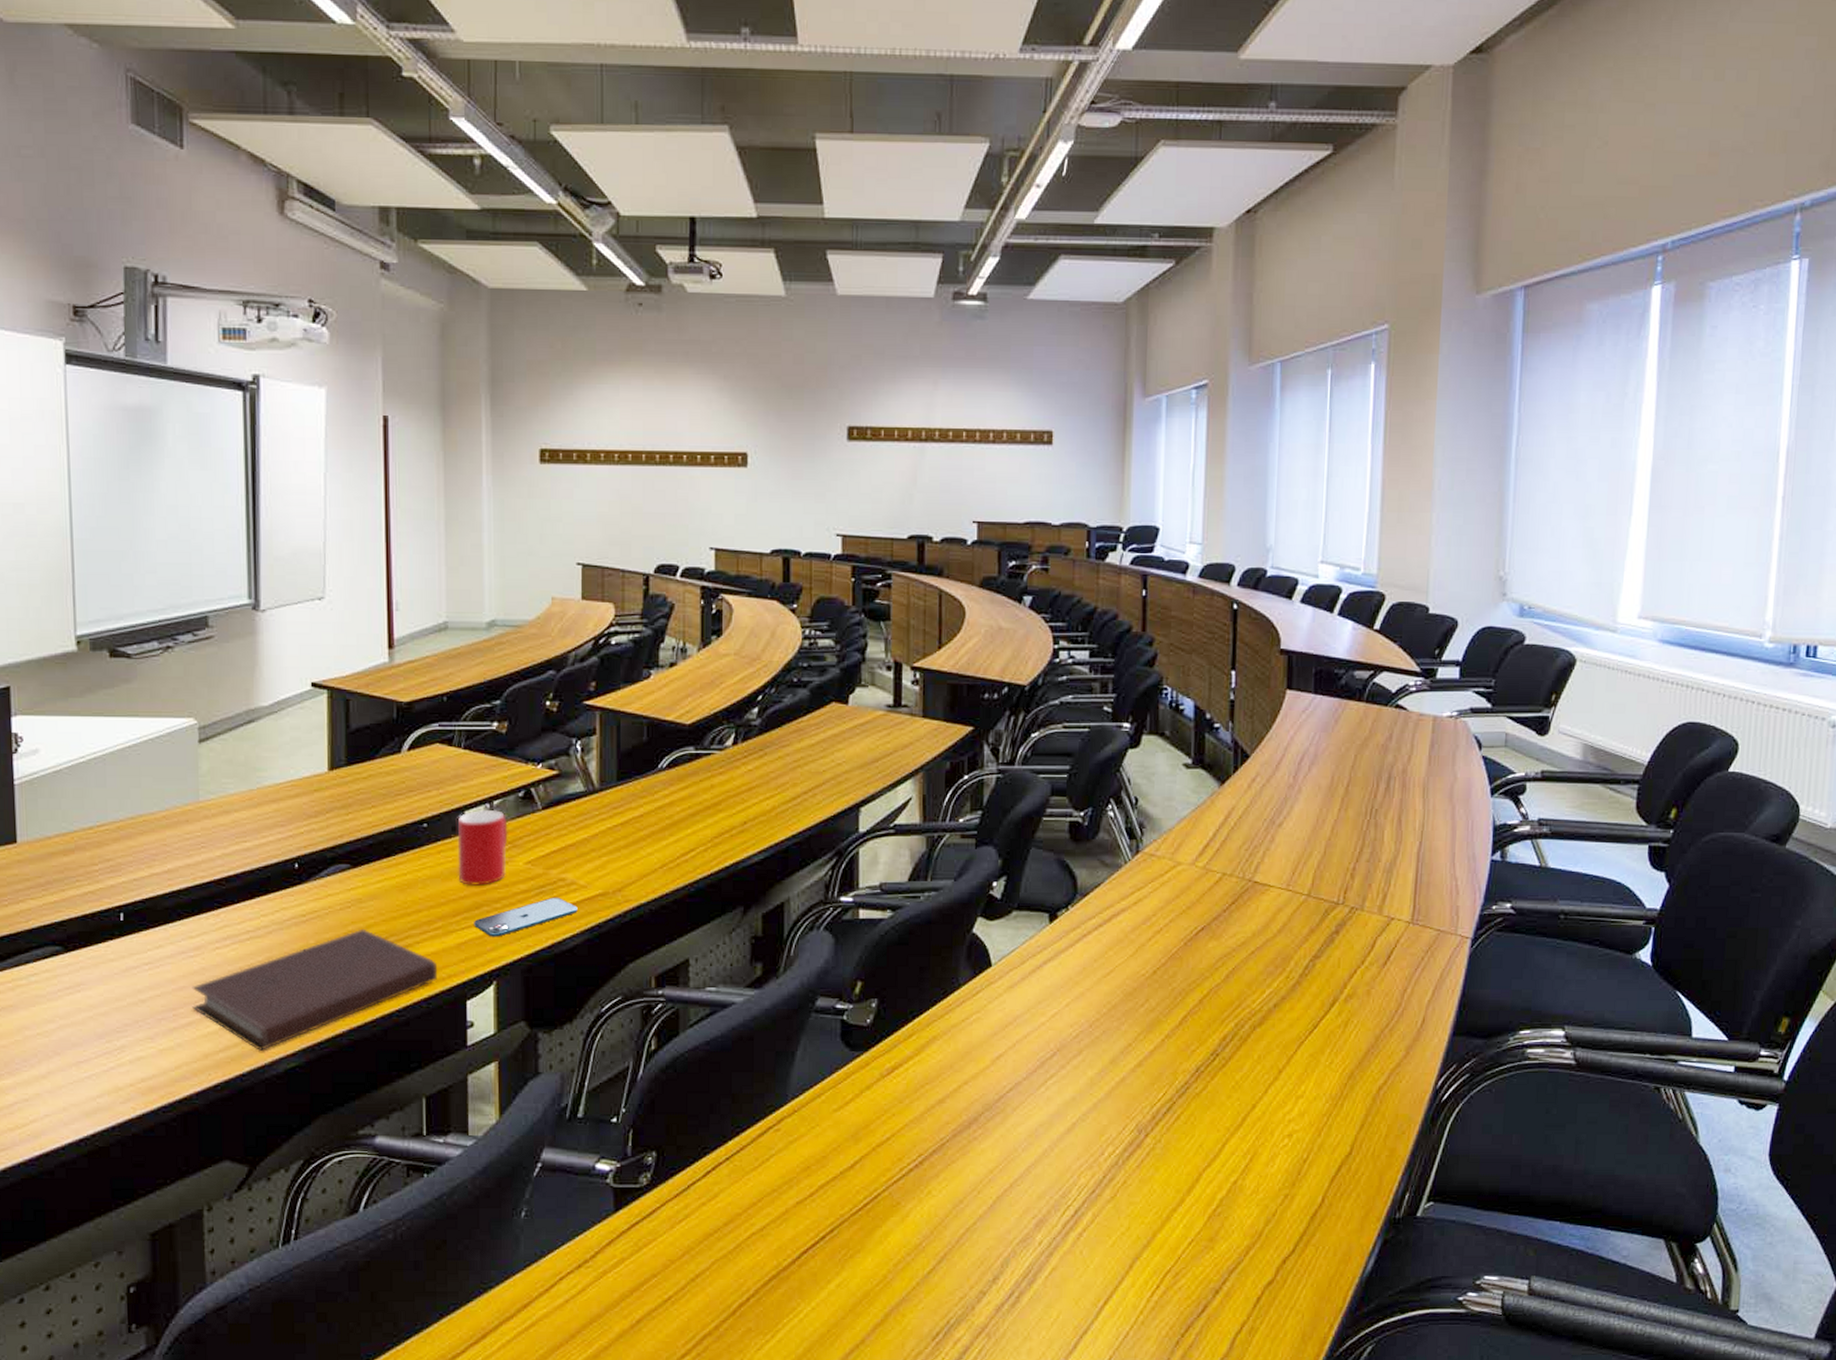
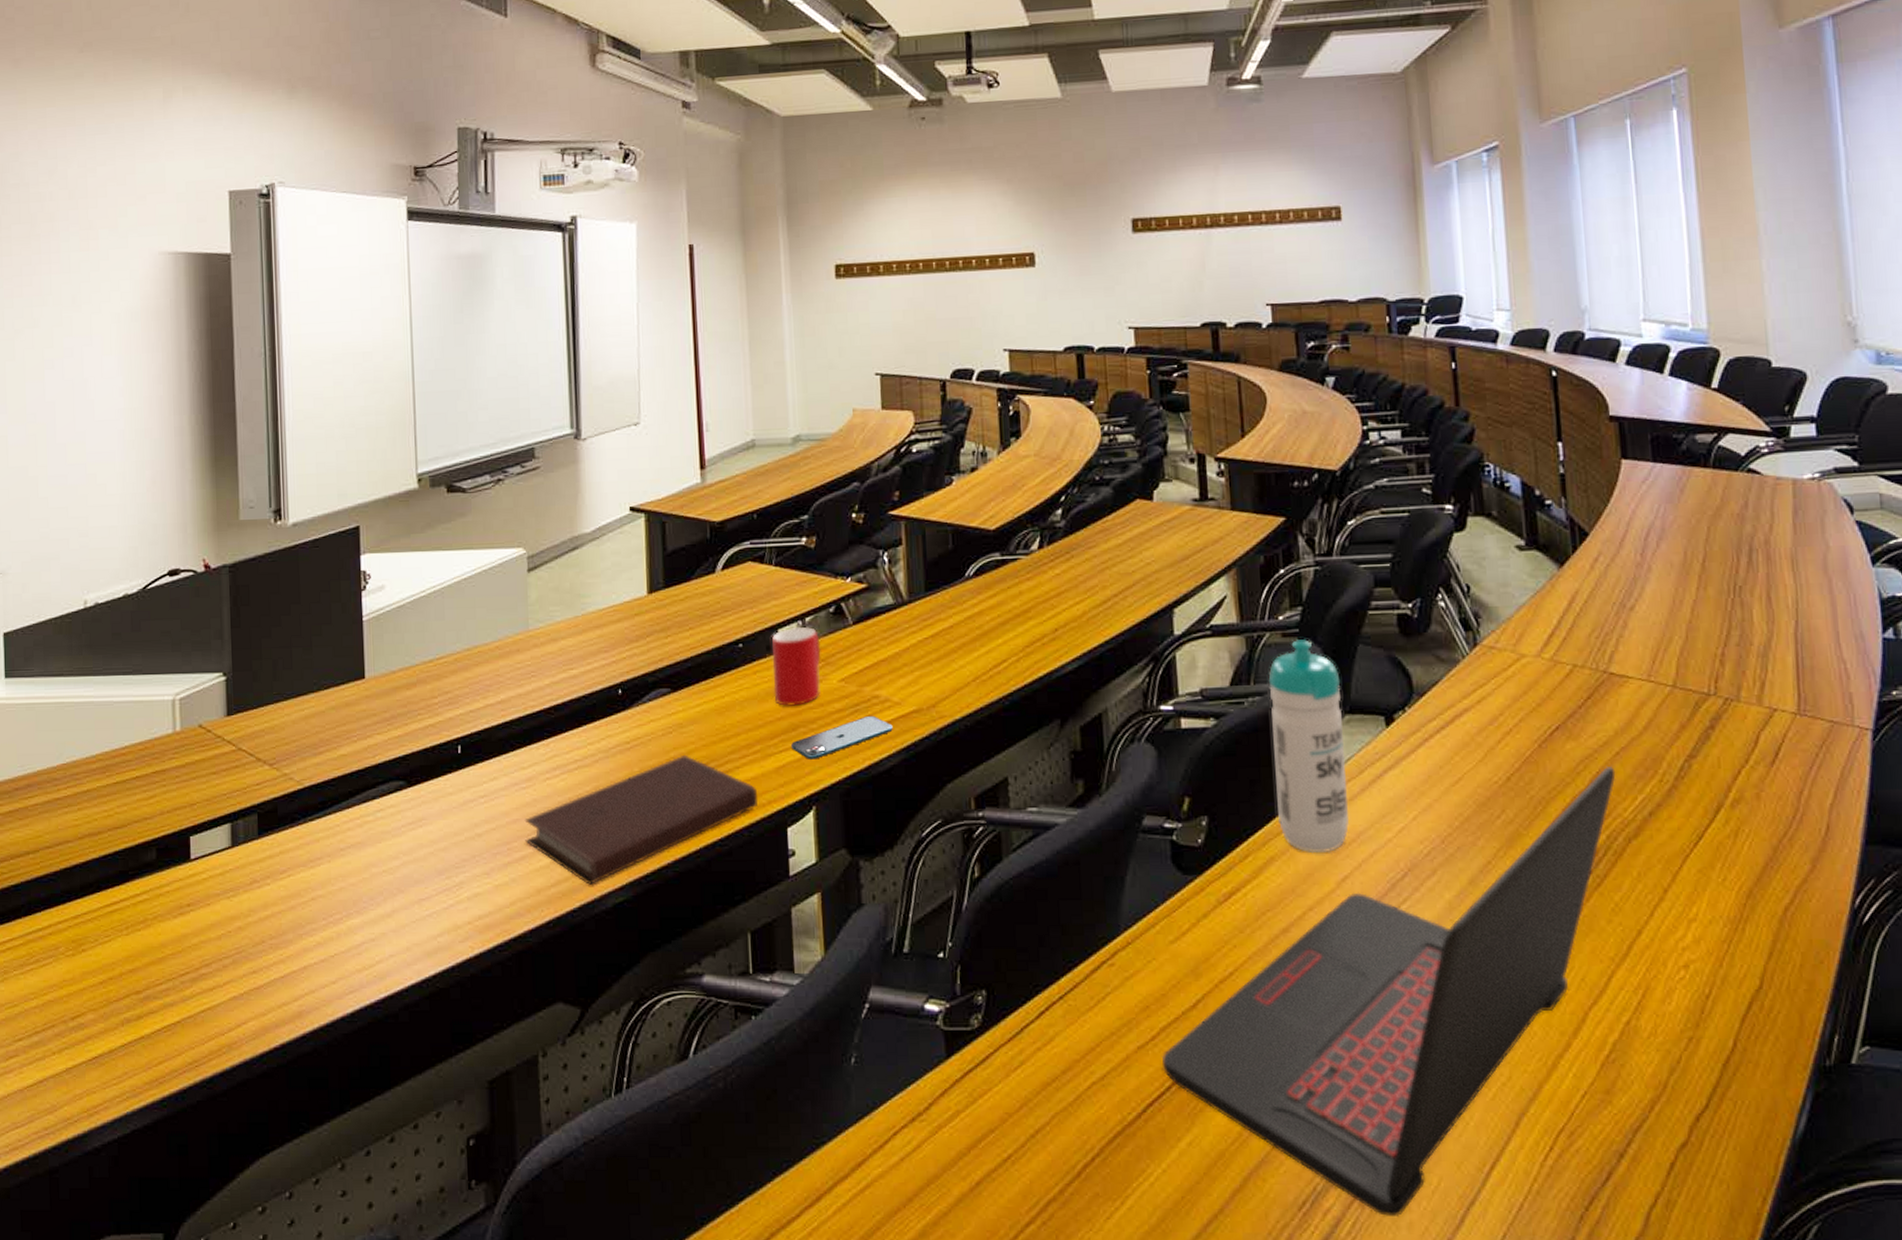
laptop: none [818,963,1249,1344] -> present [1162,765,1616,1216]
water bottle: none [943,841,1012,1034] -> present [1268,639,1349,854]

